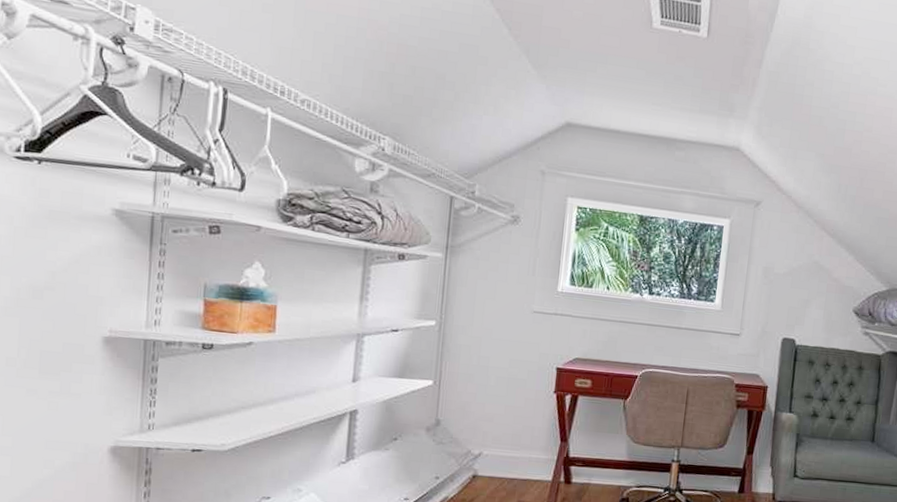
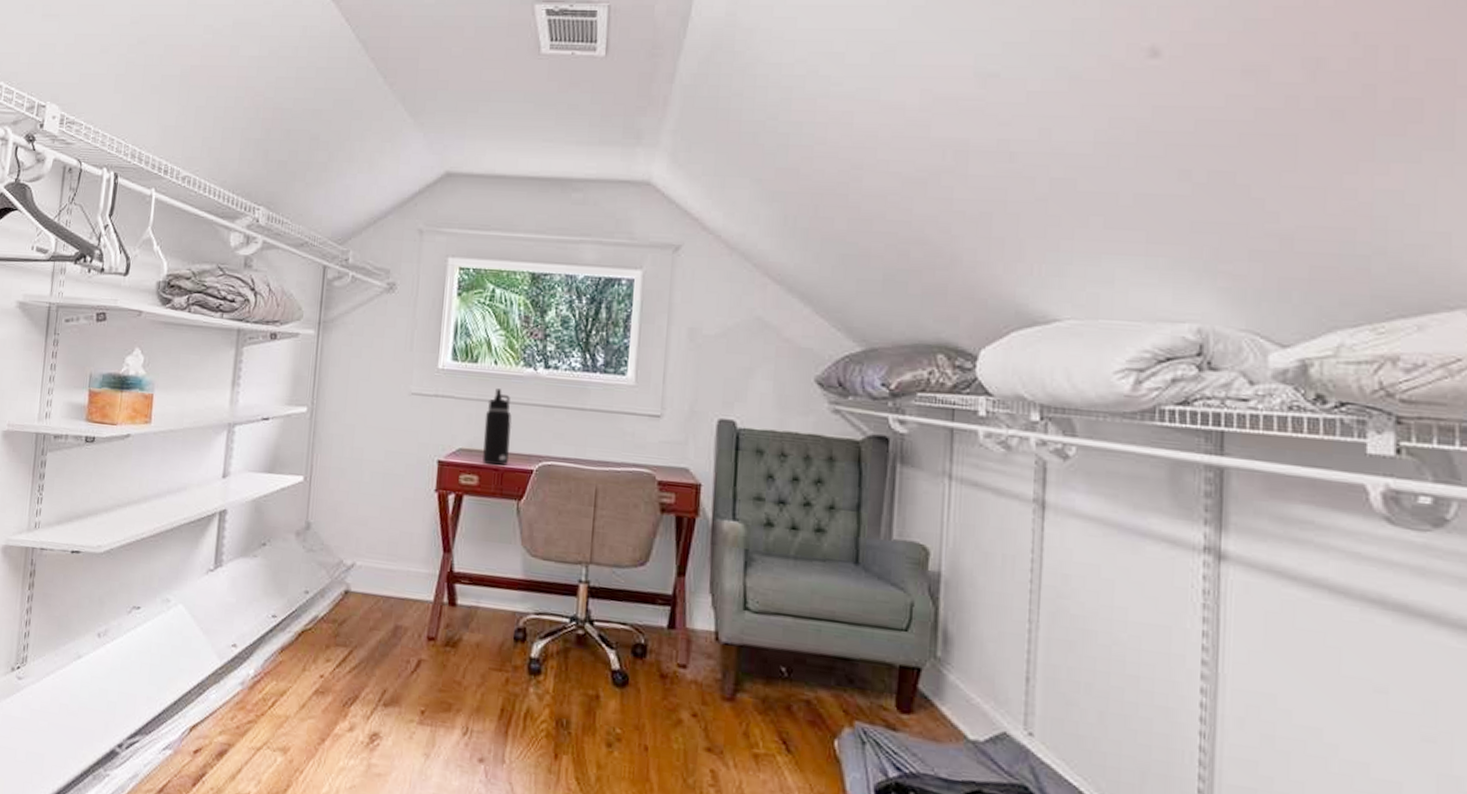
water bottle: none [595,310,621,372] -> present [482,388,512,466]

